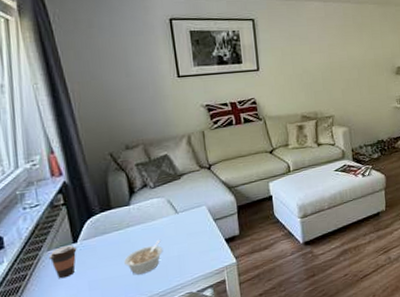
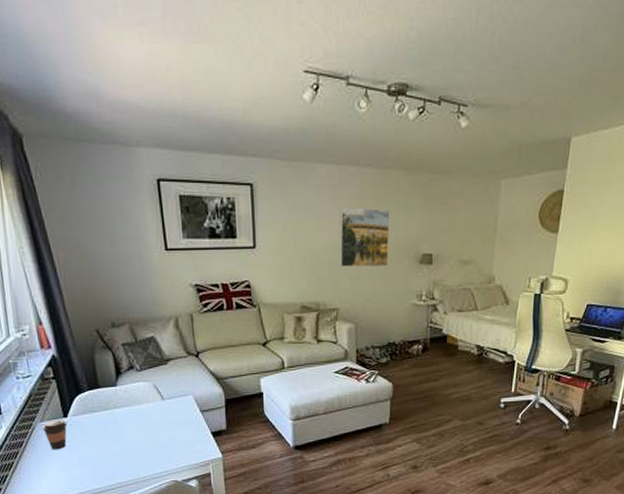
legume: present [124,239,163,275] -> none [112,424,149,456]
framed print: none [328,34,371,81] -> present [339,207,390,267]

